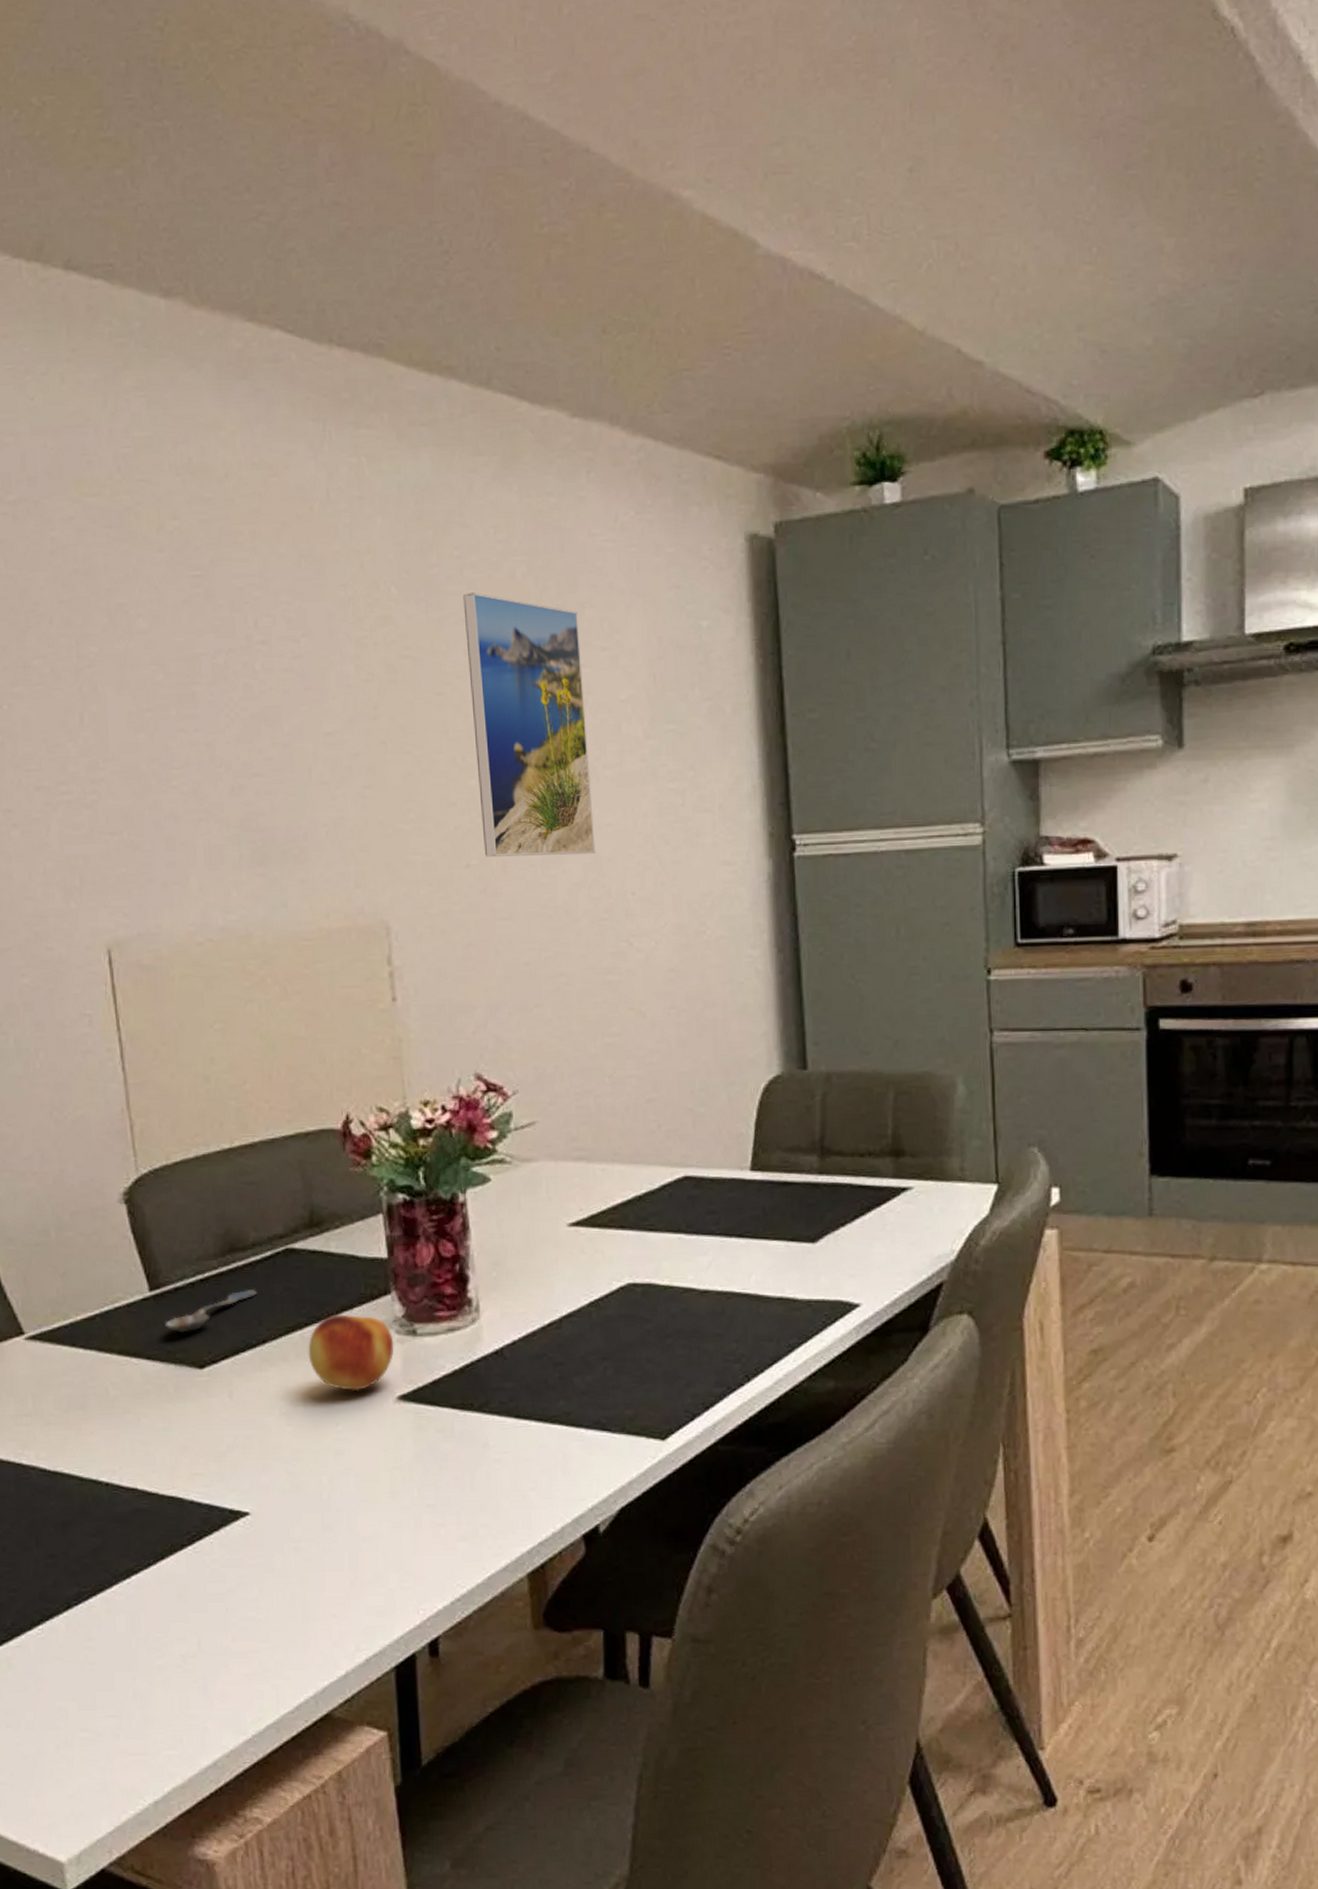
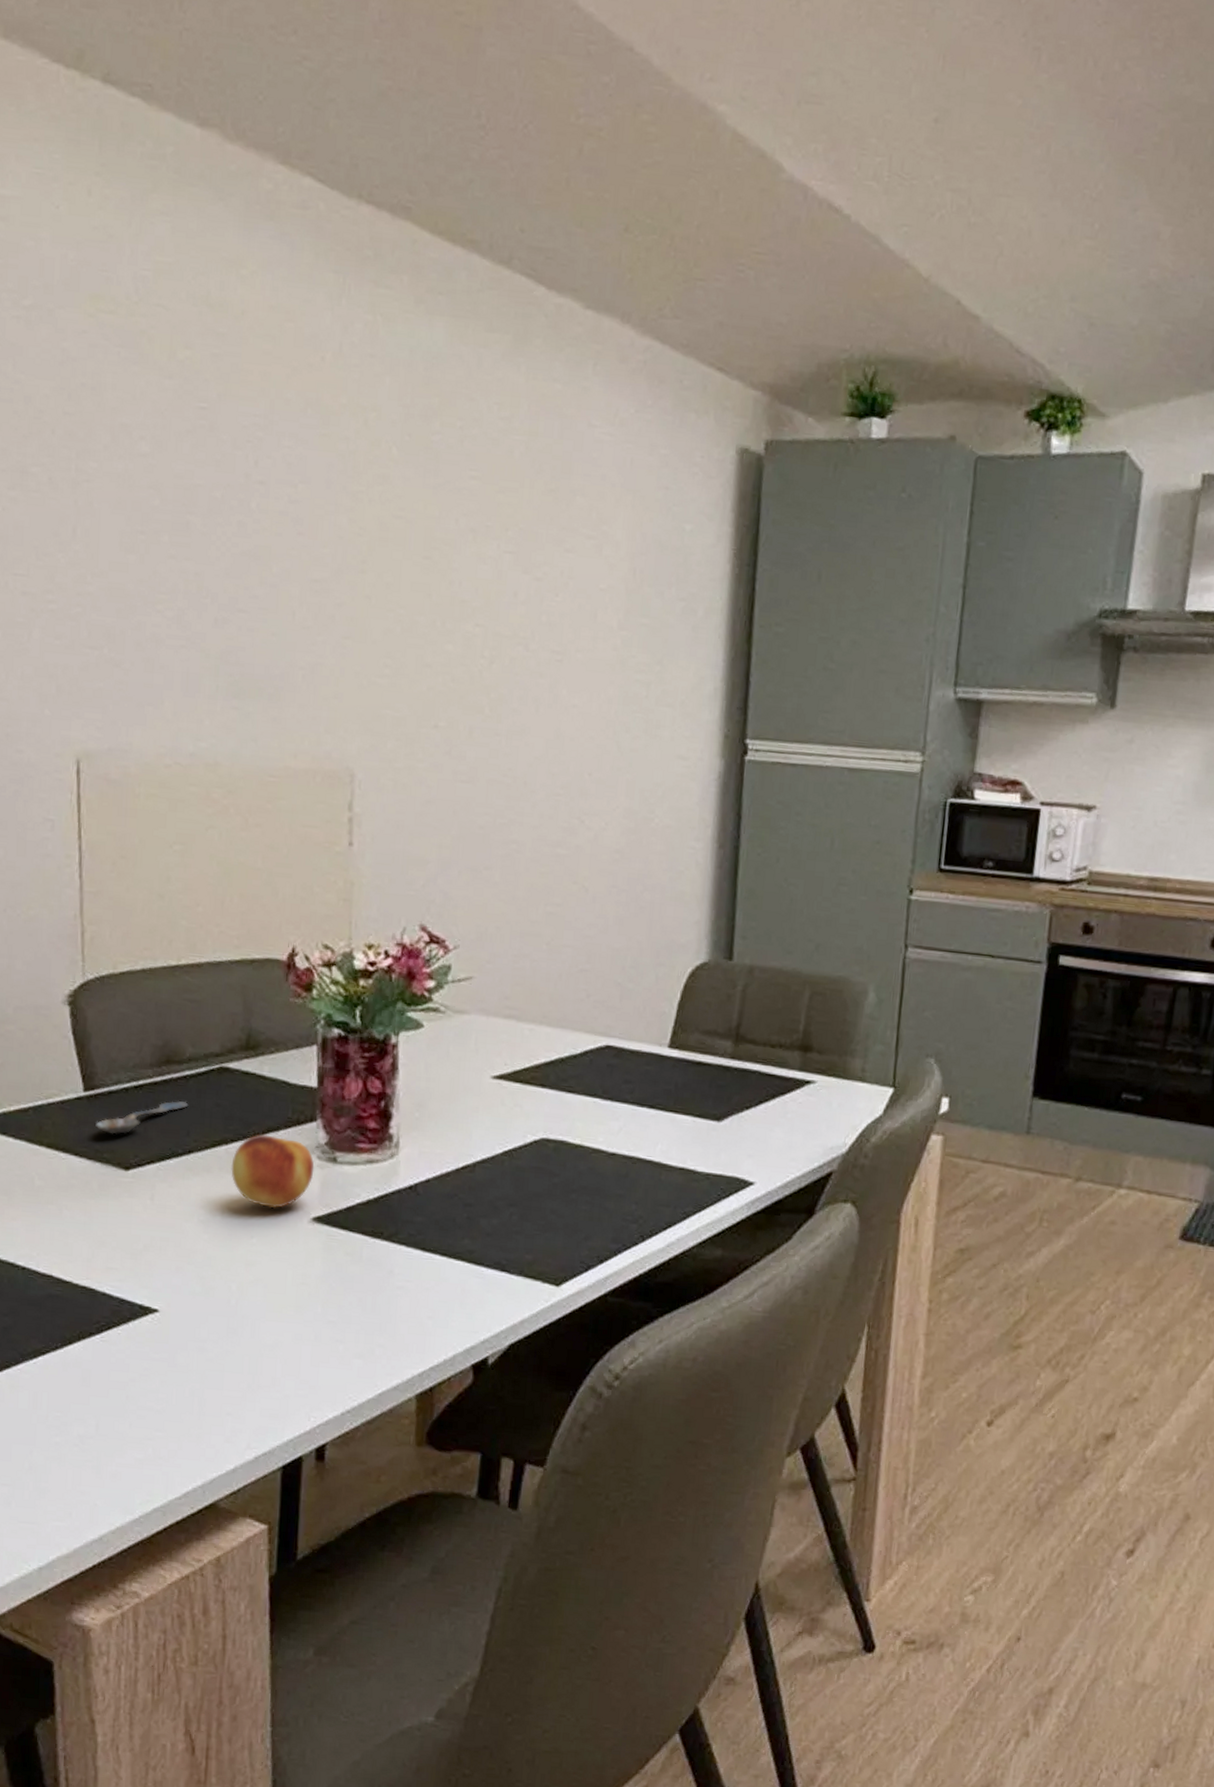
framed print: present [463,592,596,857] -> none [453,464,569,732]

